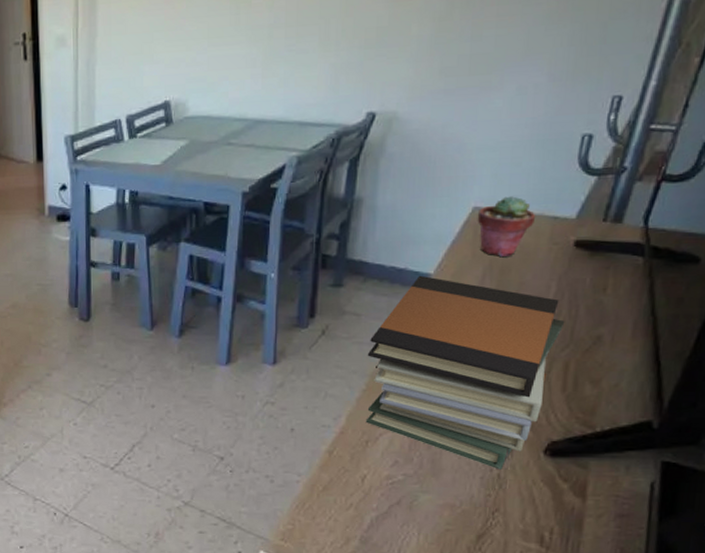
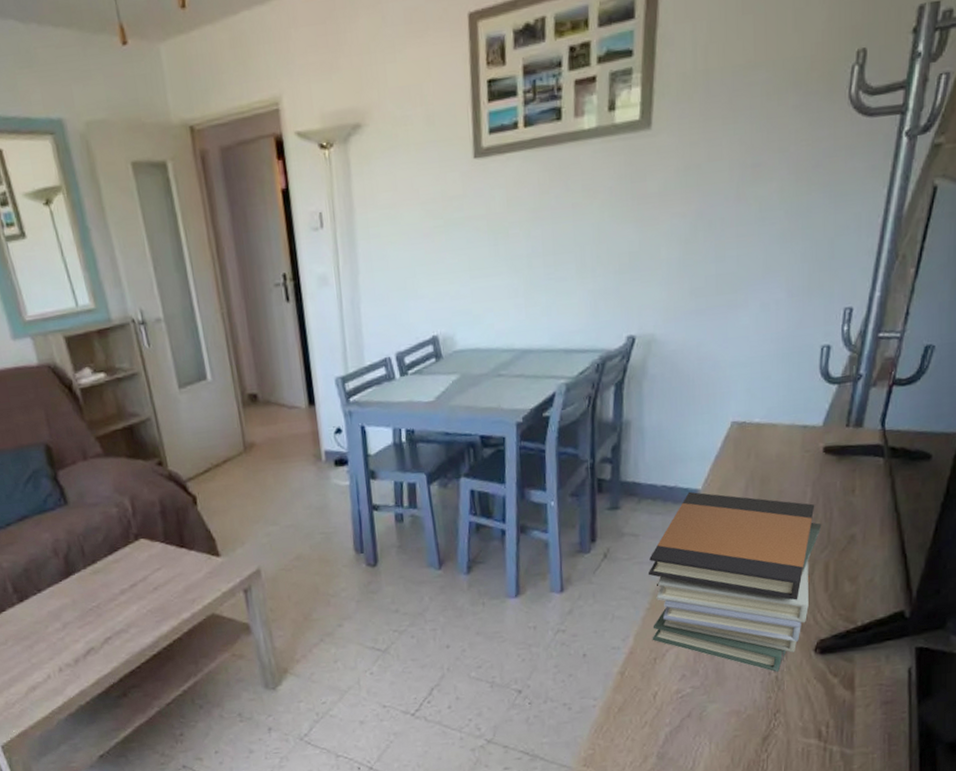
potted succulent: present [477,196,536,256] -> none [736,408,788,467]

